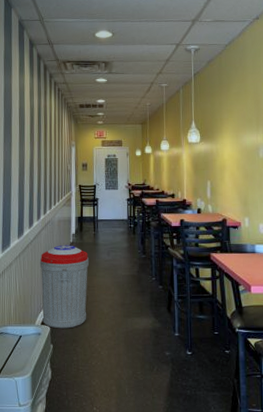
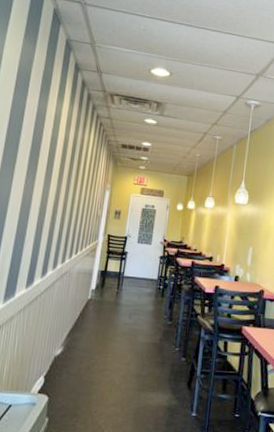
trash can: present [40,245,90,329] -> none [40,301,107,400]

